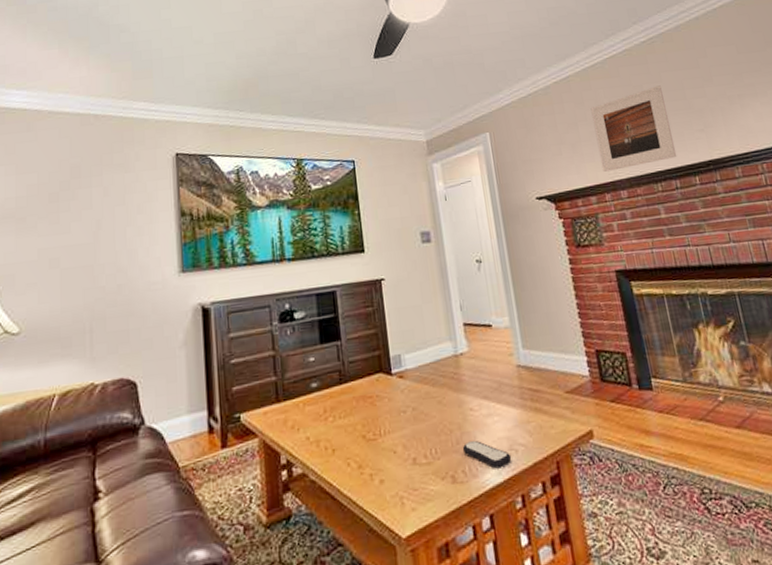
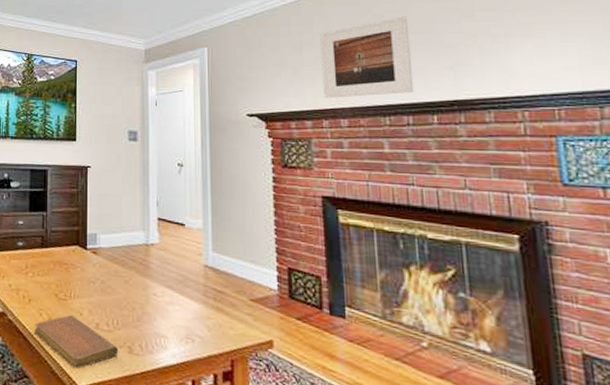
notebook: none [343,455,442,518] -> present [35,314,119,369]
remote control: present [462,440,512,469] -> none [142,321,187,352]

